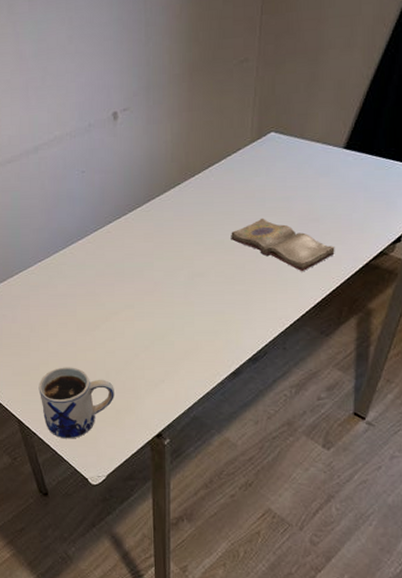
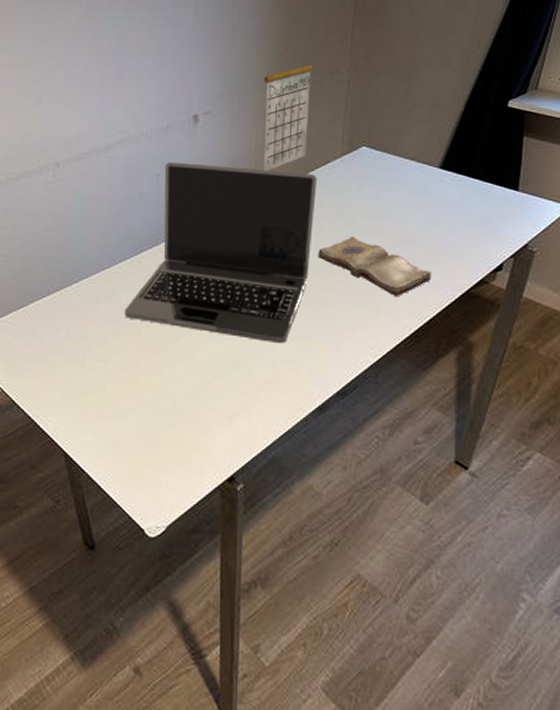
mug: present [38,367,114,439] -> none [92,392,181,480]
laptop: none [60,158,229,319] -> present [124,162,317,344]
calendar: none [177,37,224,162] -> present [264,45,314,171]

